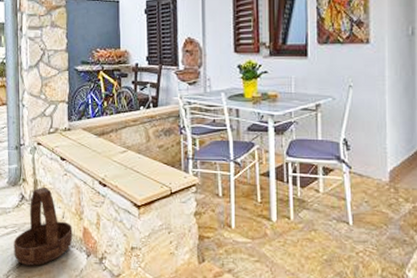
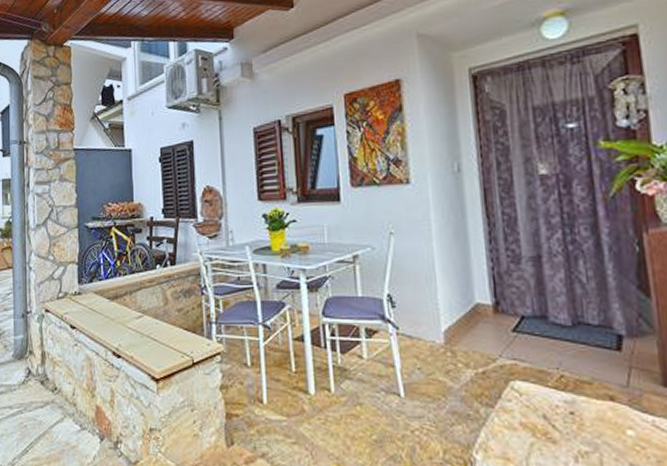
basket: present [13,186,73,266] -> none [19,359,84,453]

